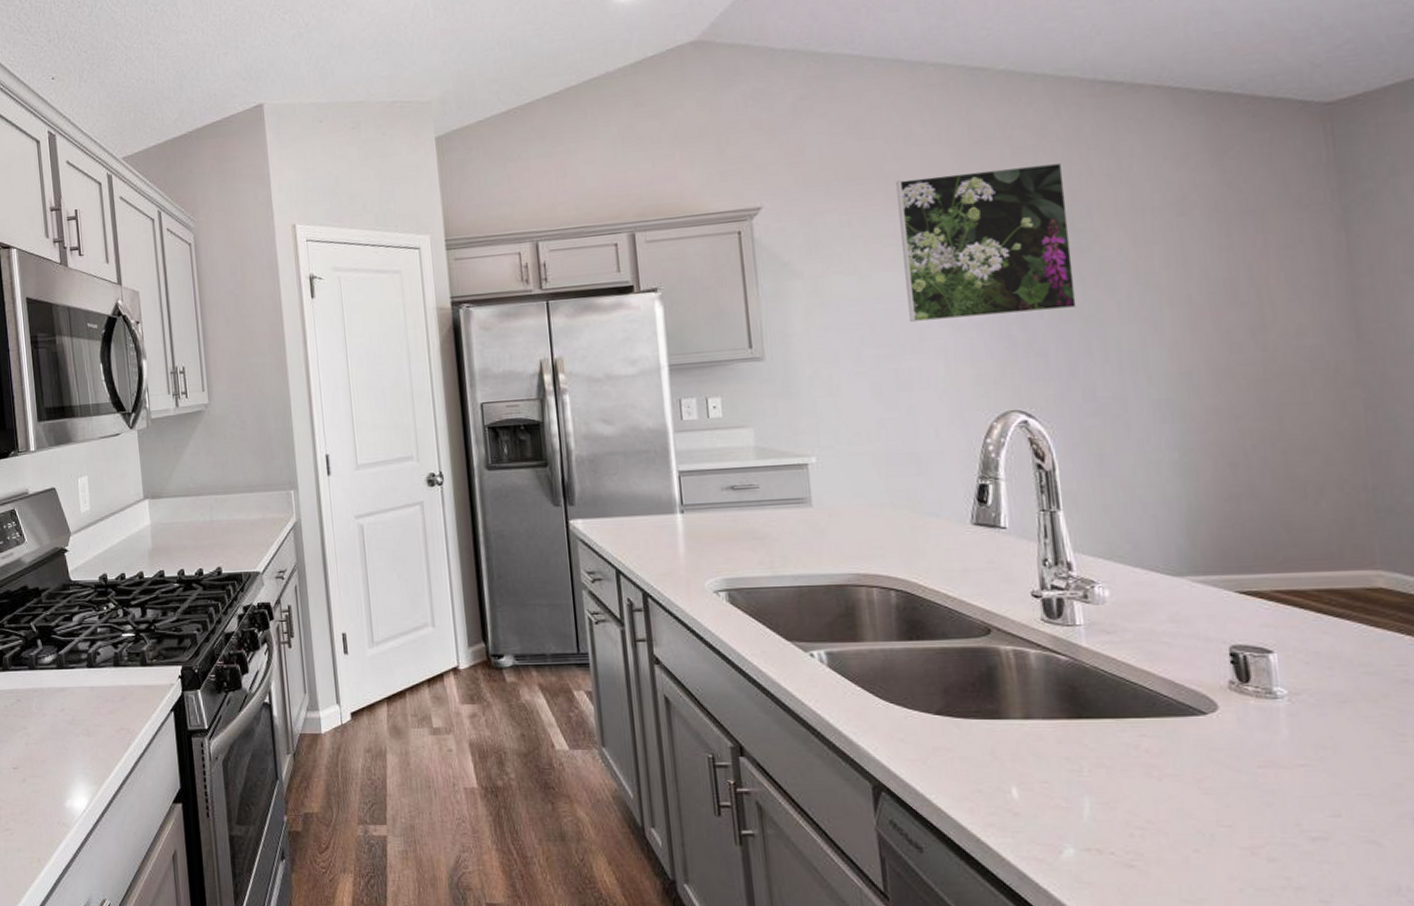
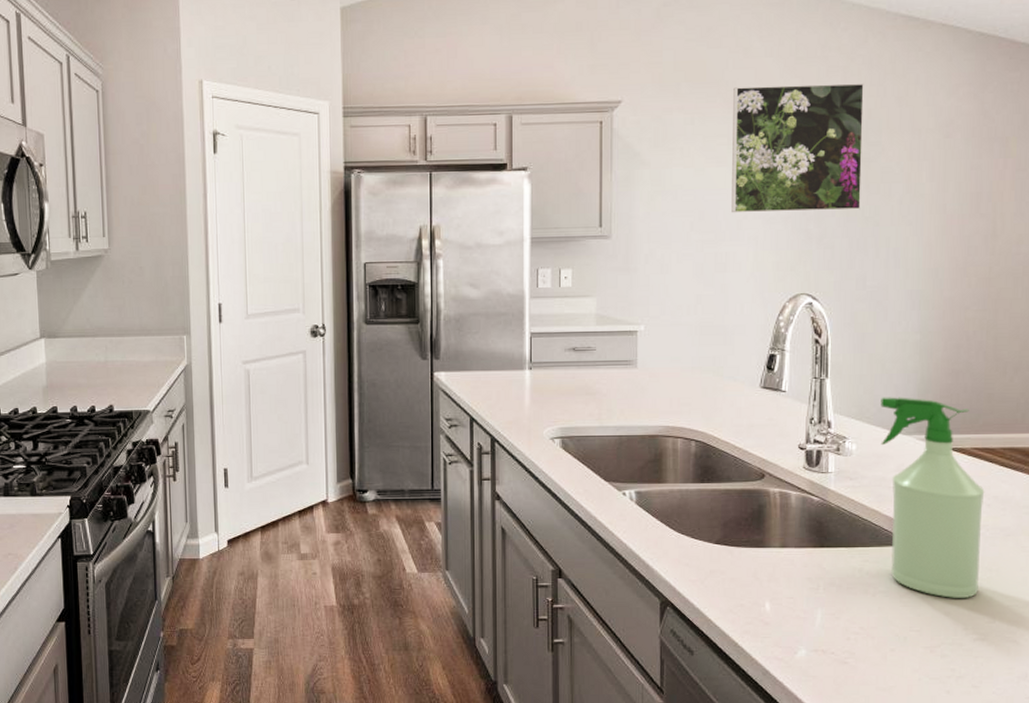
spray bottle: none [1135,529,1310,784] -> present [880,397,985,598]

